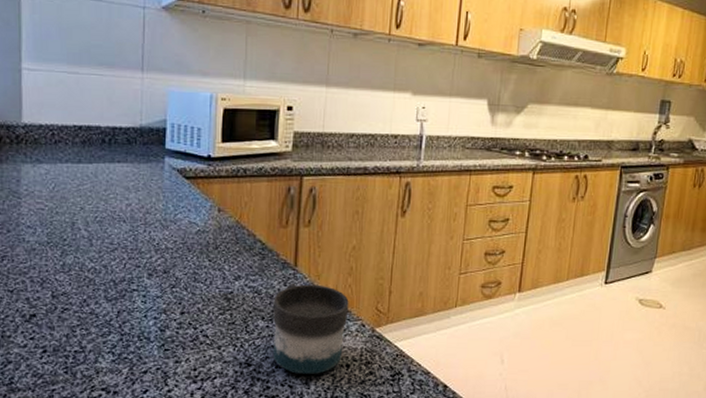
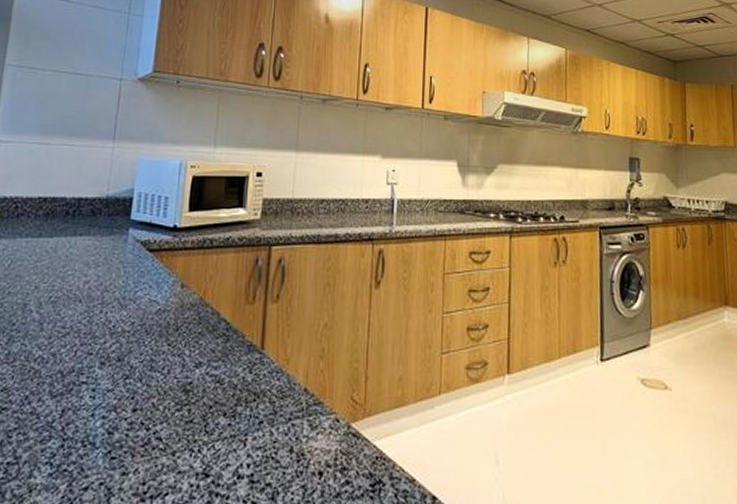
mug: present [272,282,349,374] -> none [234,369,321,486]

